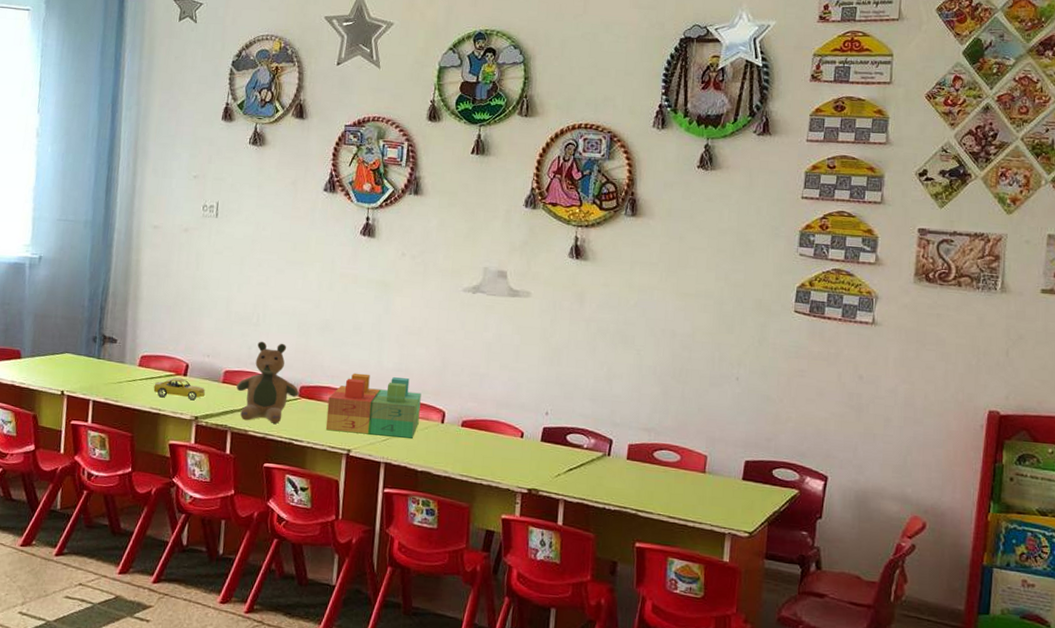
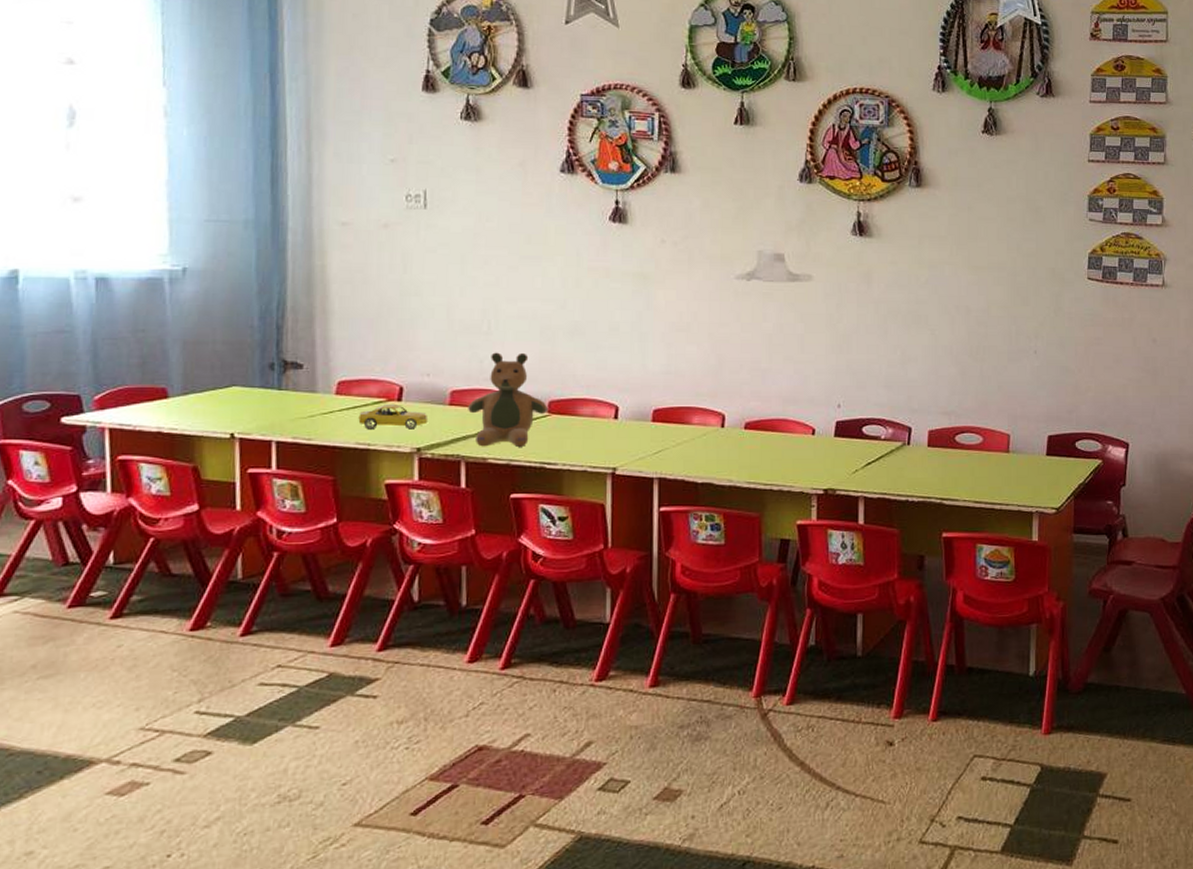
toy blocks: present [325,373,422,438] -> none [584,380,696,449]

